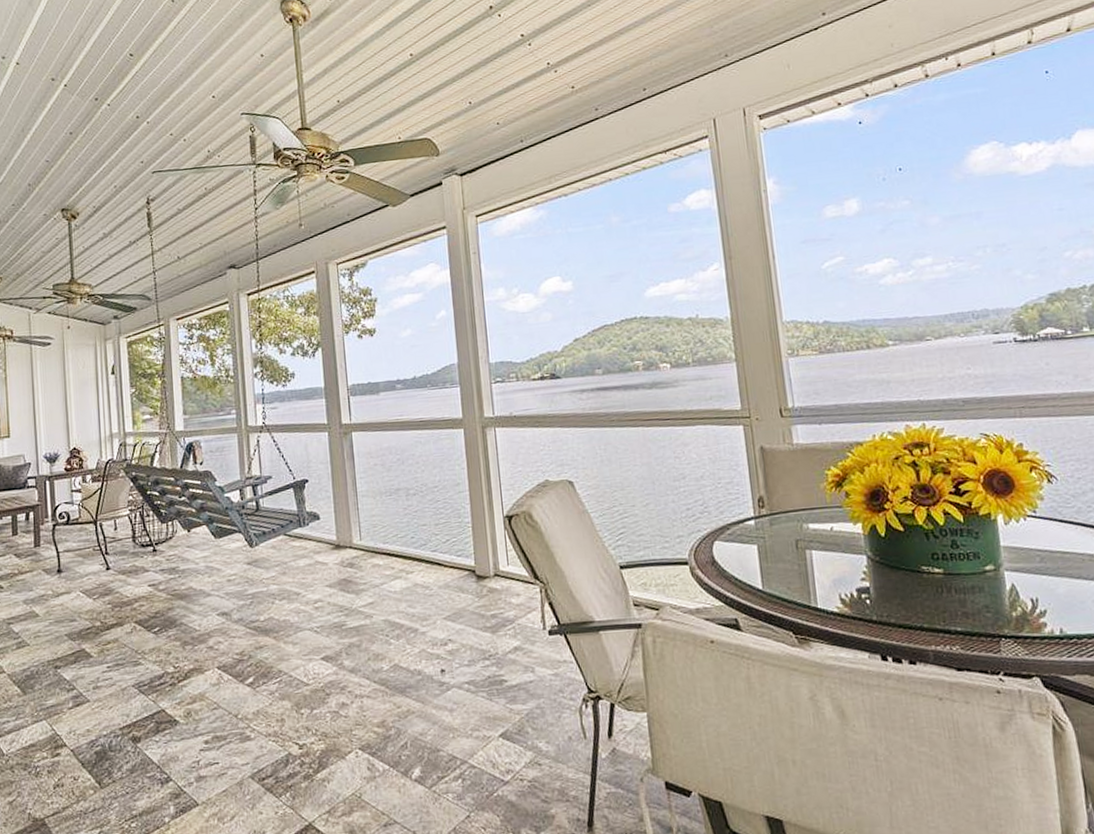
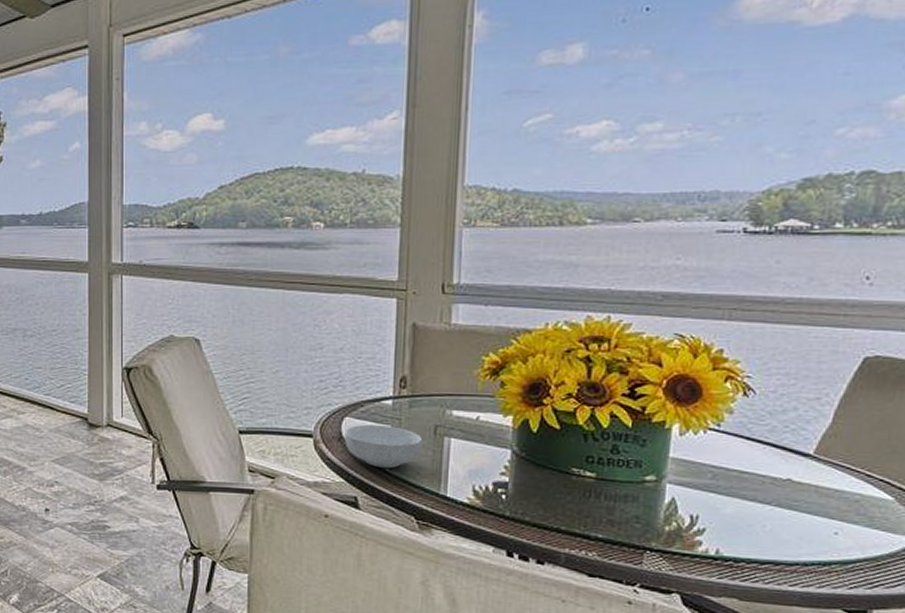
cereal bowl: none [716,544,788,587] -> present [344,424,423,468]

